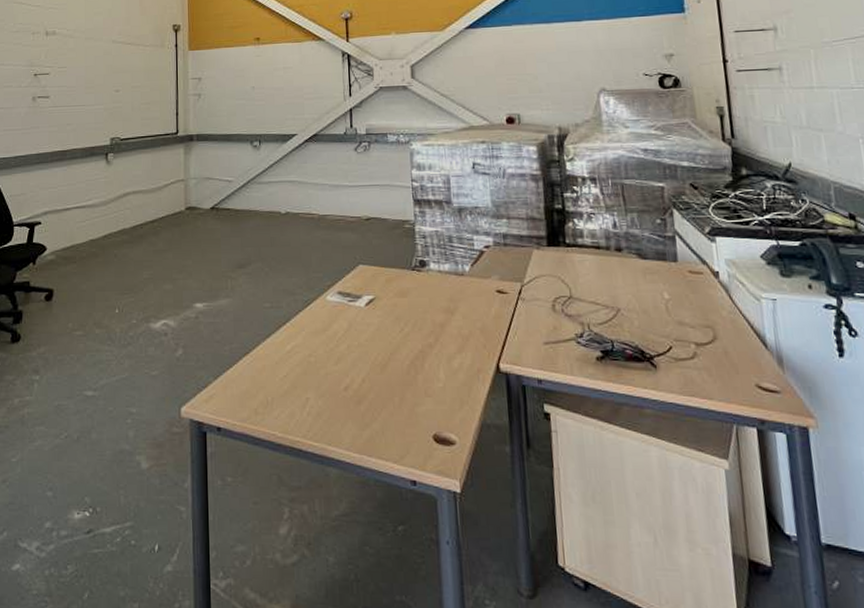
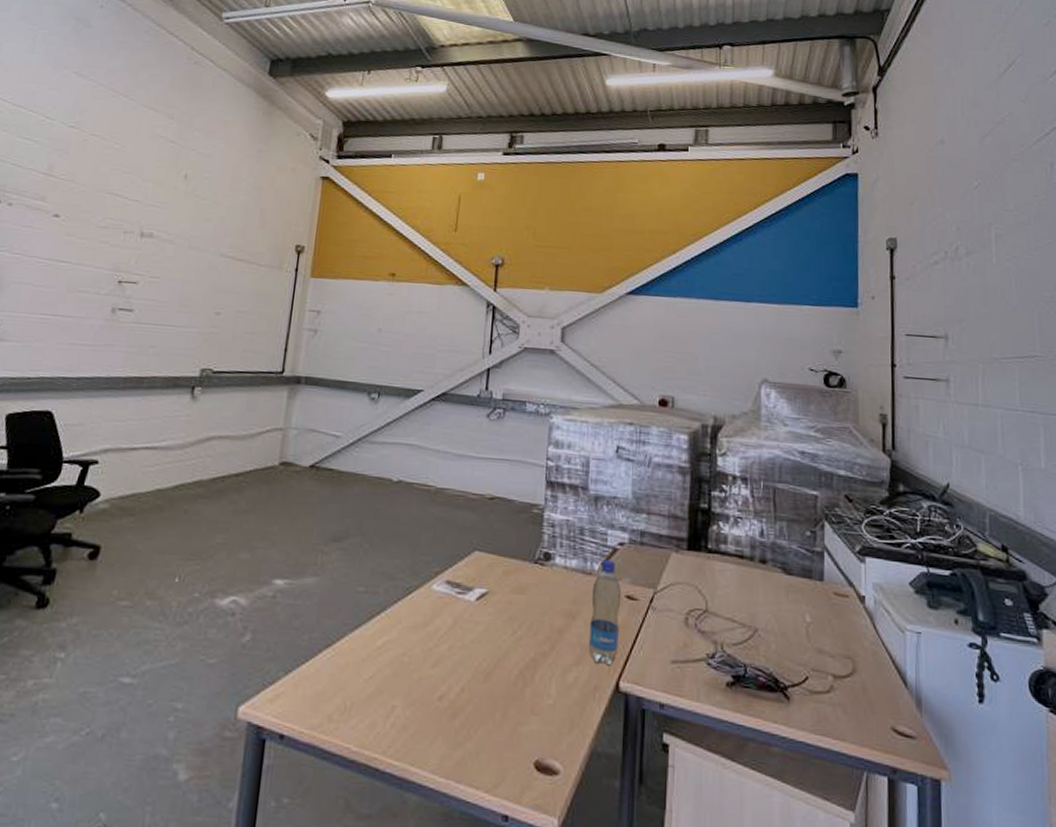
bottle: none [465,262,495,351] -> present [588,560,622,666]

